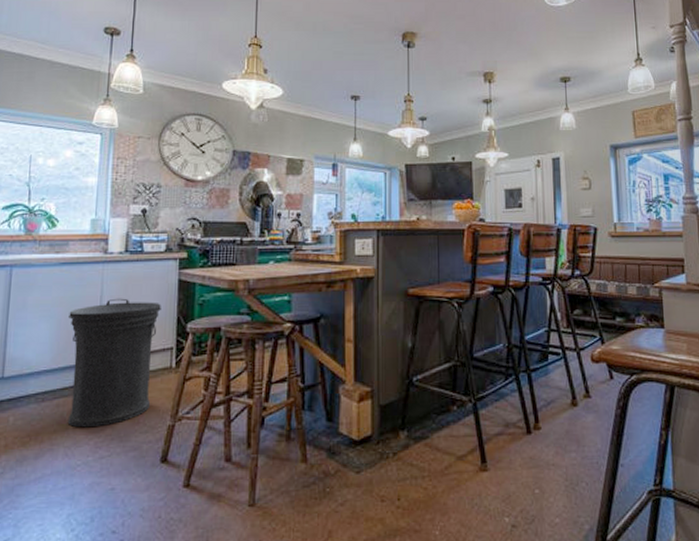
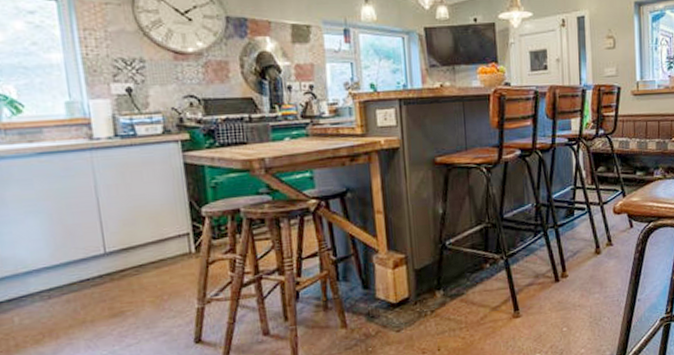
trash can: present [67,298,161,428] -> none [60,186,175,320]

